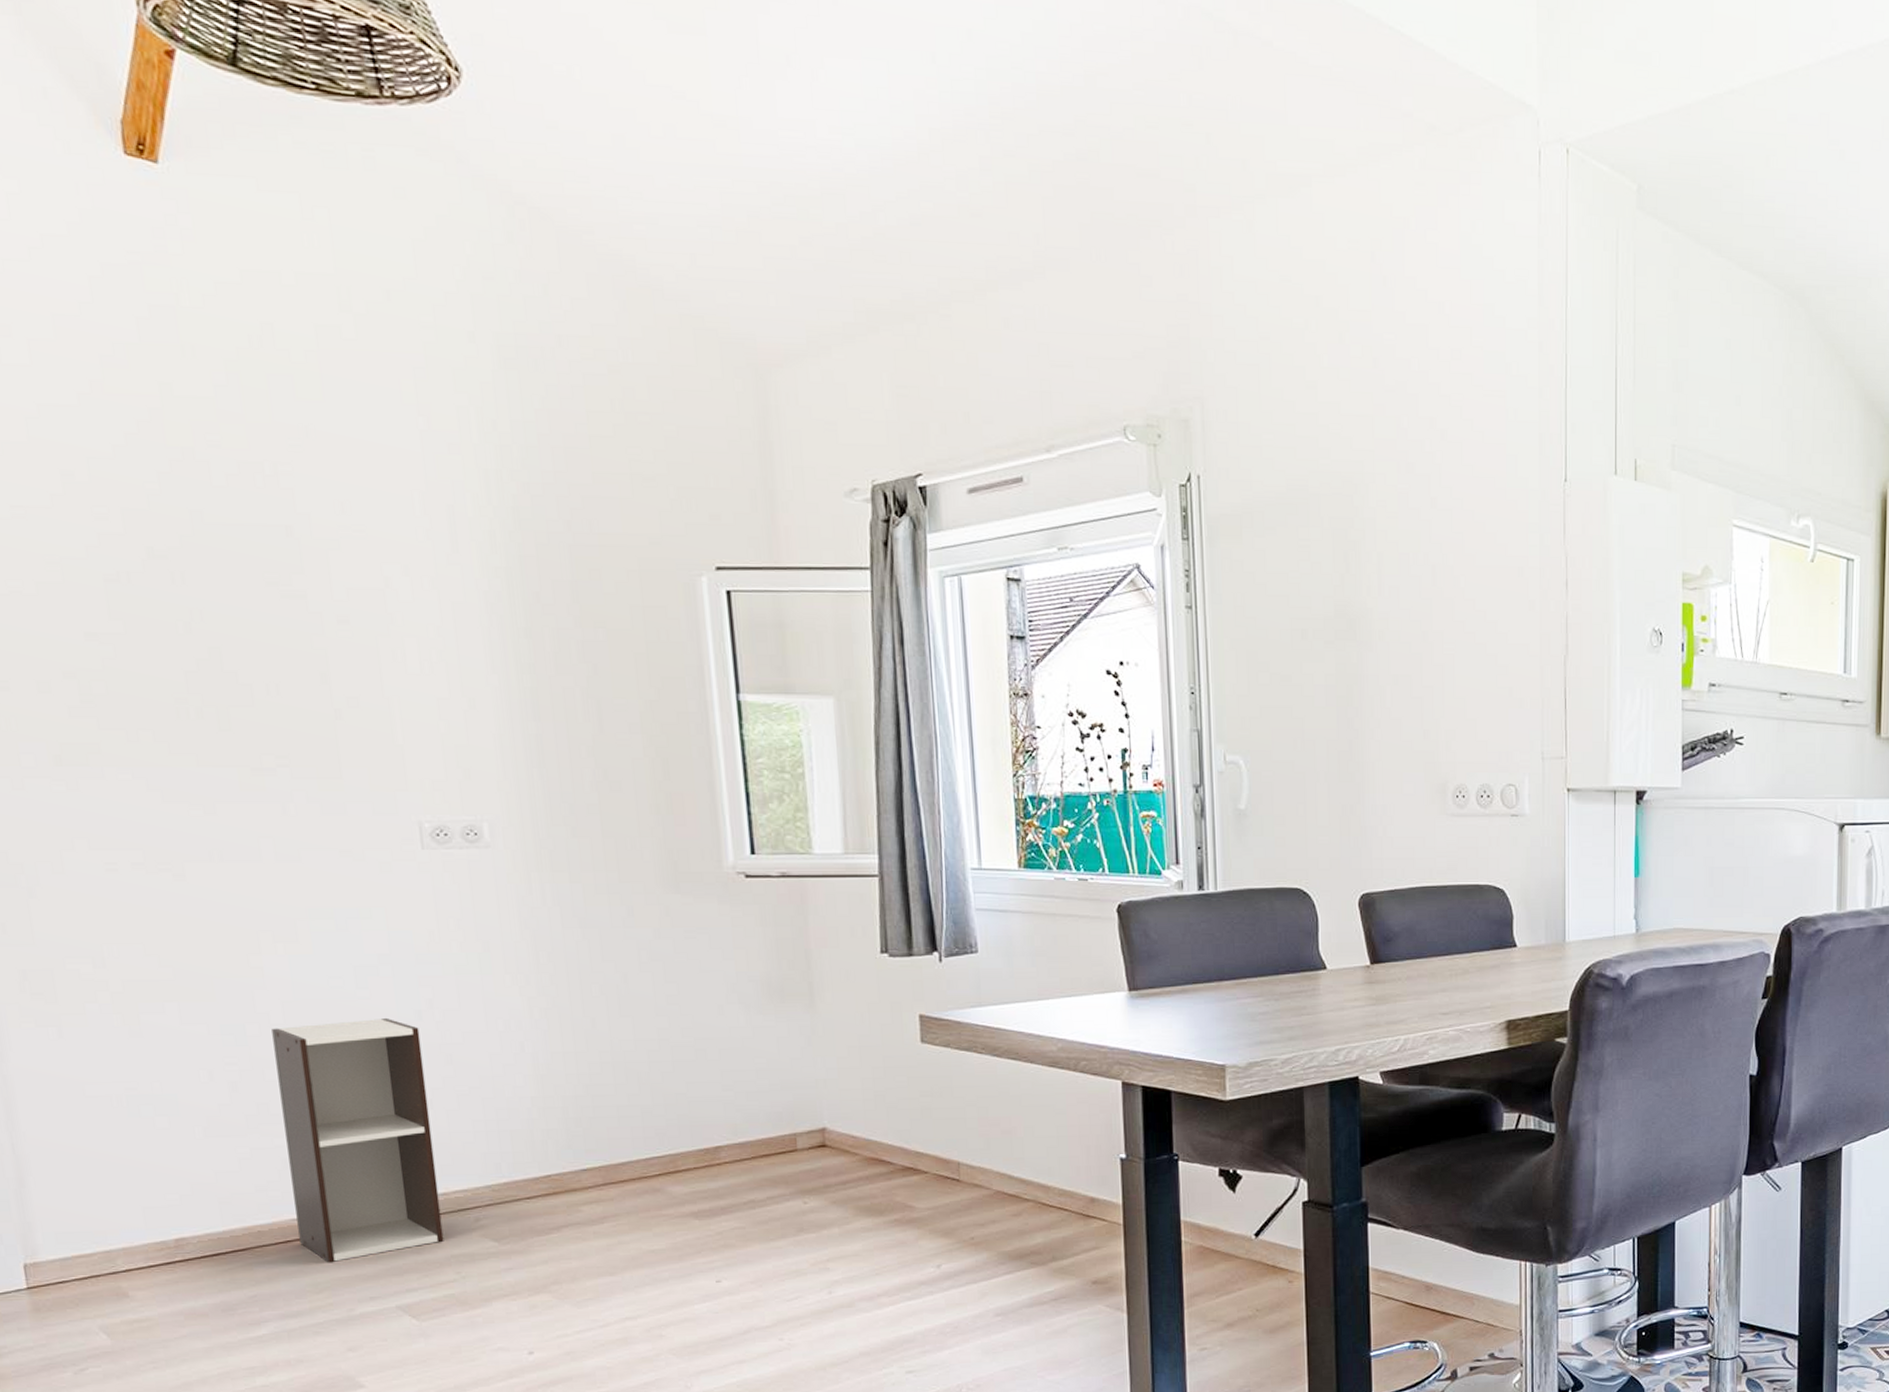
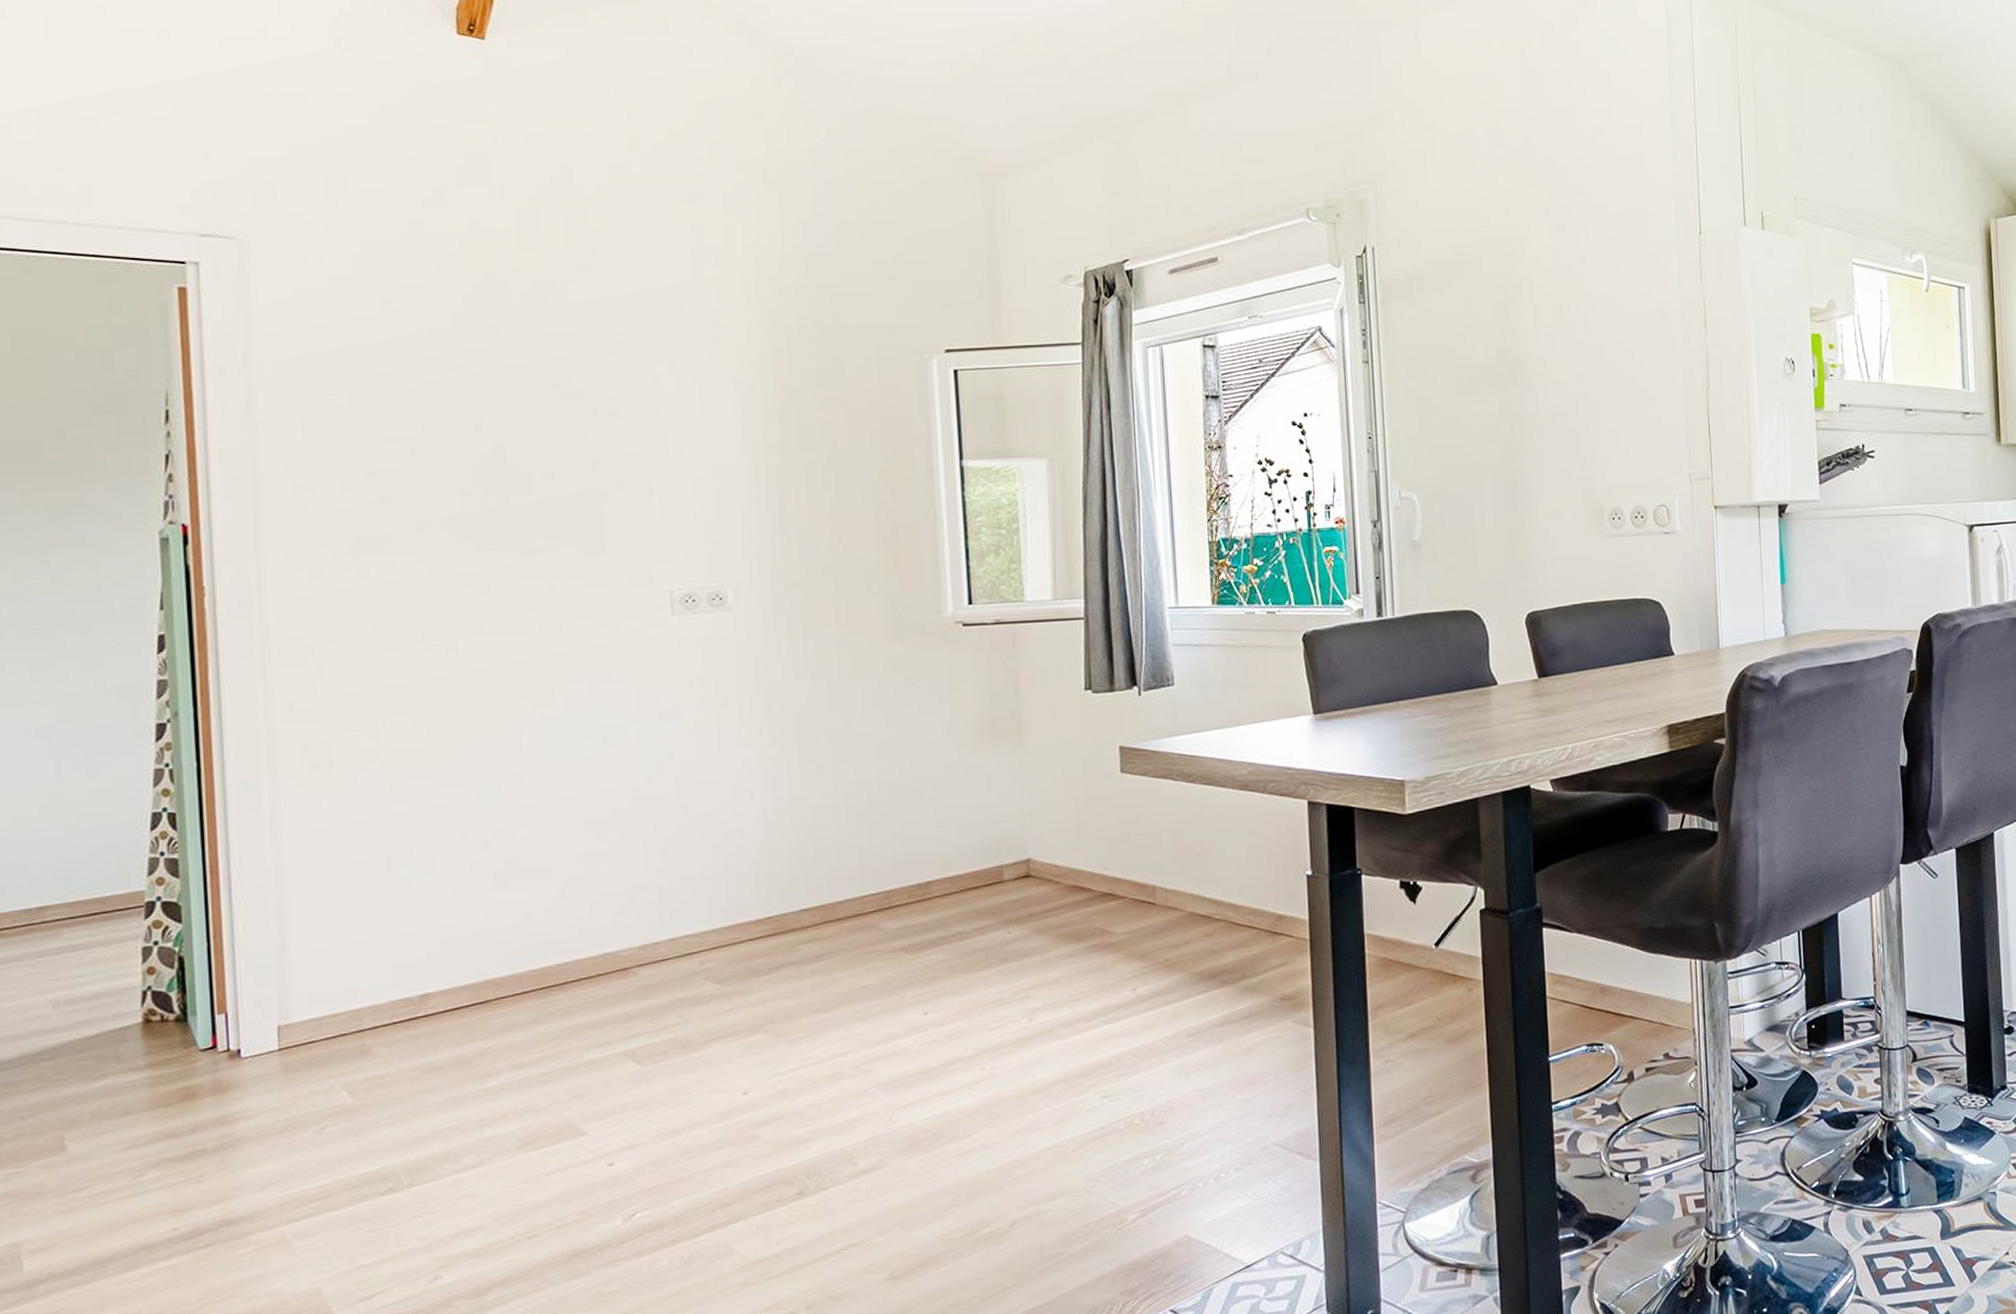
shelf unit: present [272,1017,444,1263] -> none [524,773,670,1012]

